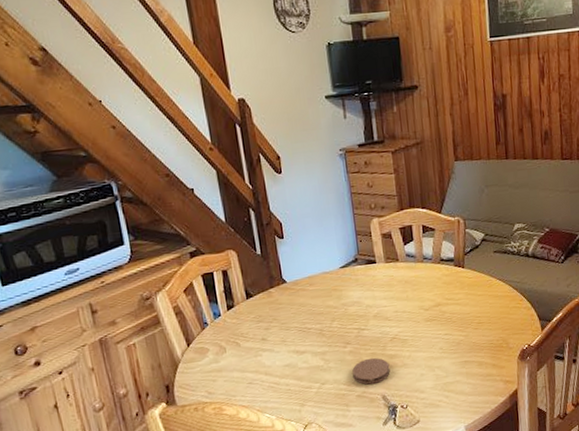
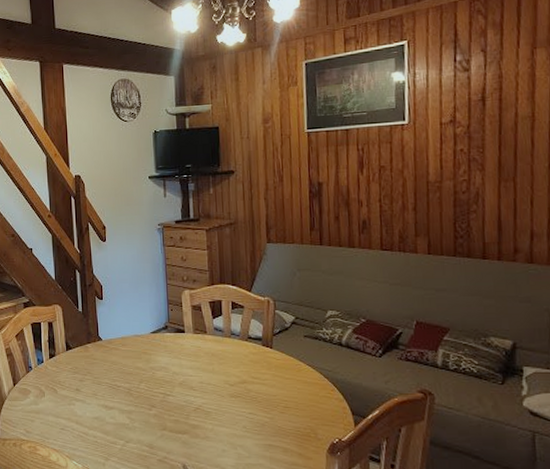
coaster: present [352,357,391,385] -> none [155,424,192,451]

